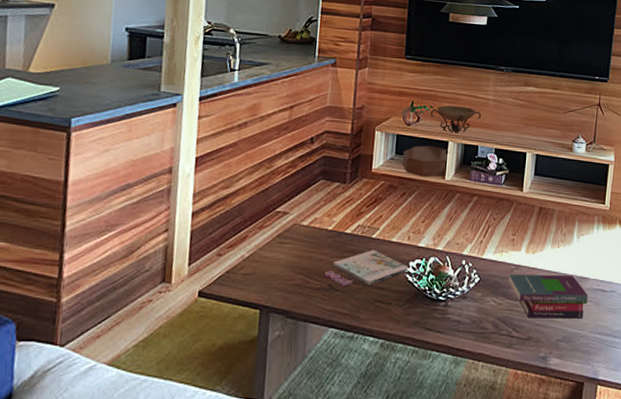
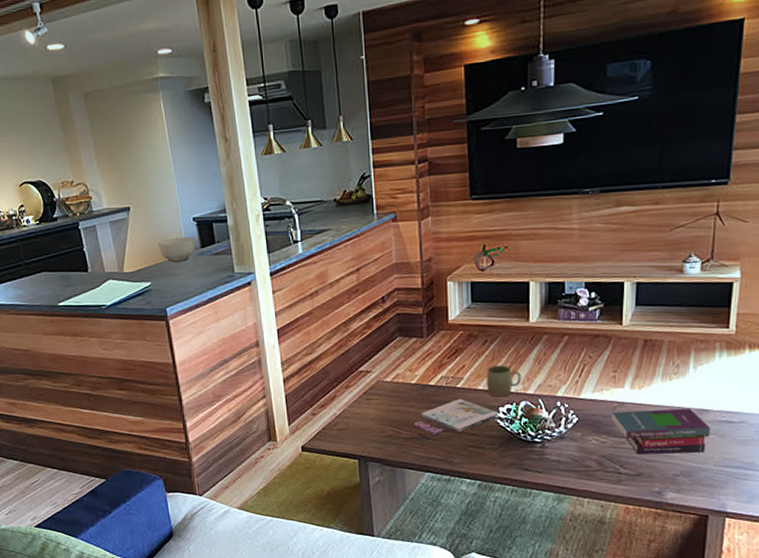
bowl: none [78,45,124,71] -> present [158,236,196,262]
mug: none [400,218,433,251] -> present [485,365,522,397]
decorative box: present [403,145,450,177] -> none [480,288,533,322]
decorative bowl: present [430,105,482,134] -> none [505,241,566,272]

